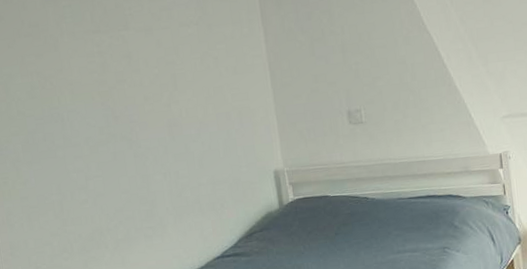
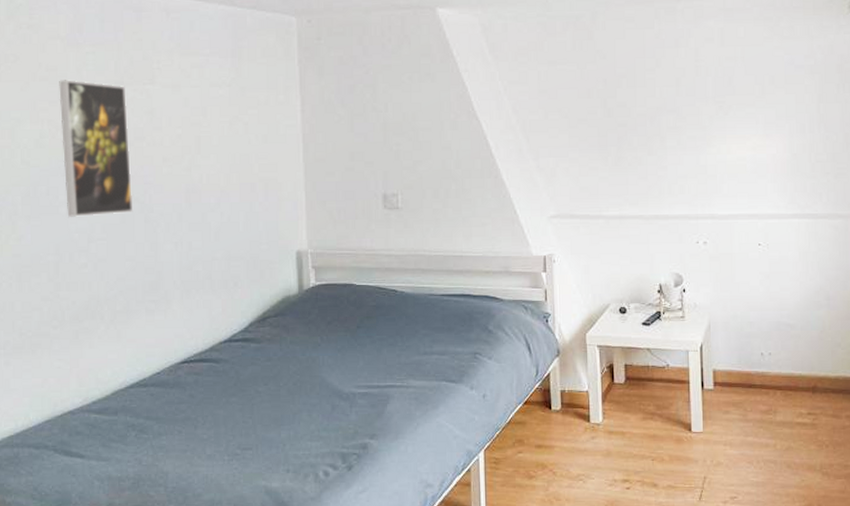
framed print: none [42,33,123,159] -> present [59,80,133,217]

